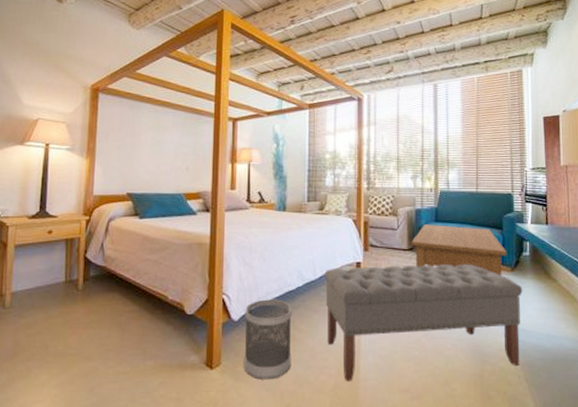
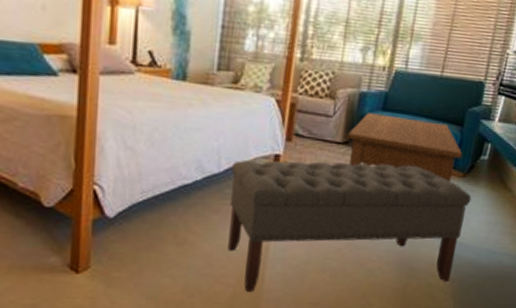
wastebasket: present [244,299,292,380] -> none [119,193,186,288]

